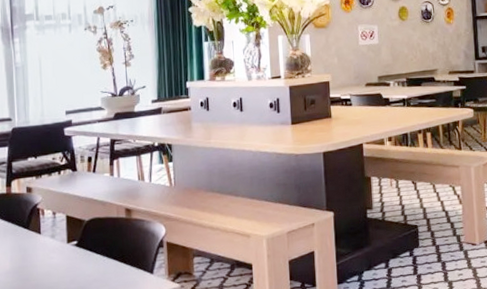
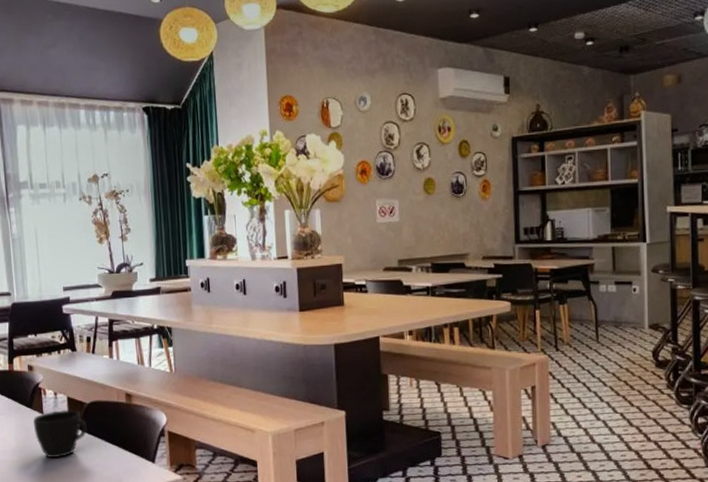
cup: none [30,227,87,277] -> present [33,409,88,458]

